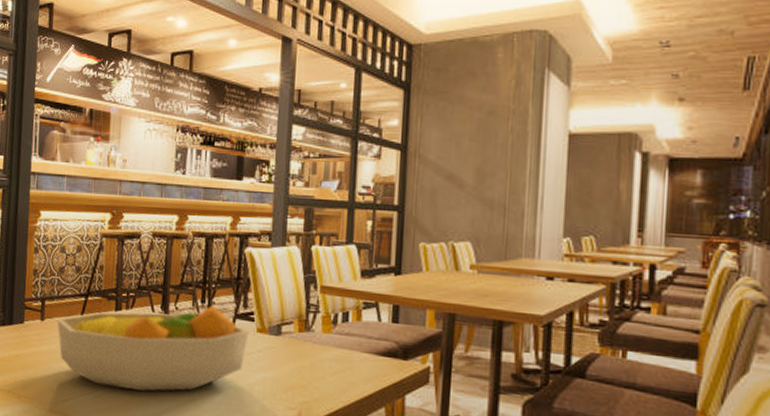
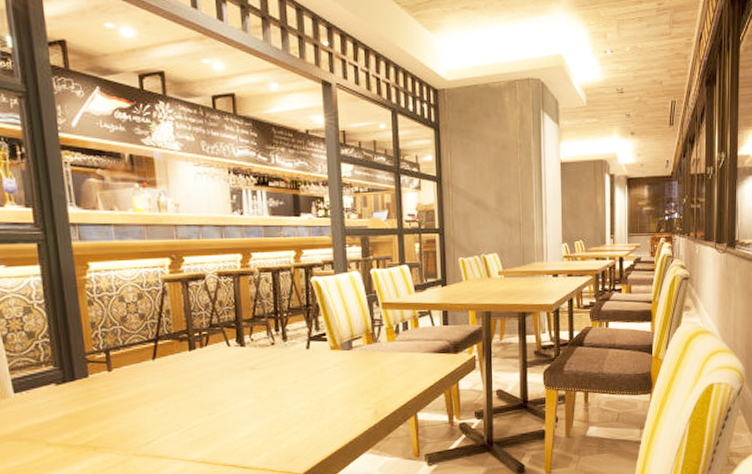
fruit bowl: present [57,305,249,392] -> none [127,332,324,422]

